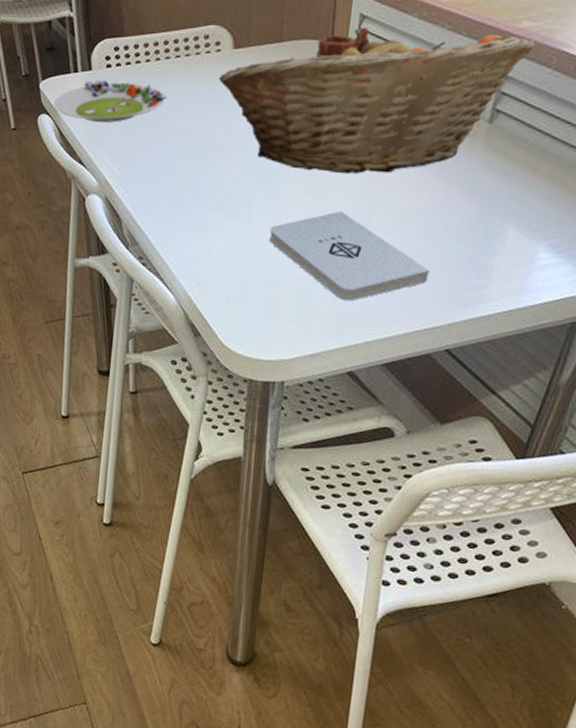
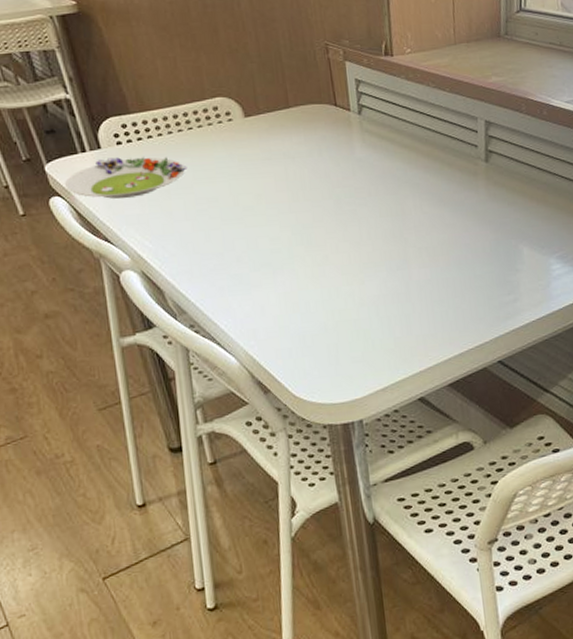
fruit basket: present [219,29,536,174] -> none [236,88,506,221]
notepad: present [268,211,430,302] -> none [316,253,469,334]
mug: present [316,27,370,57] -> none [323,90,370,119]

